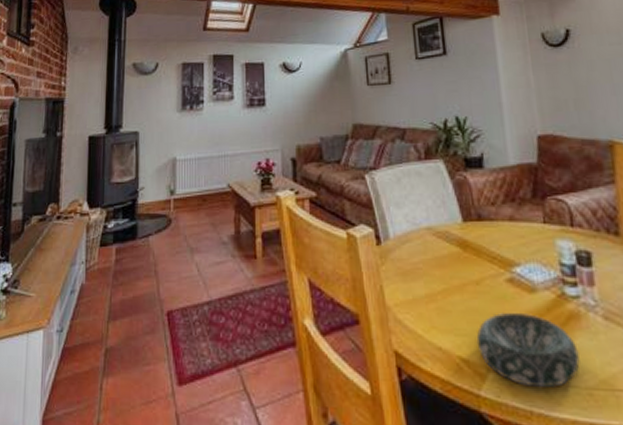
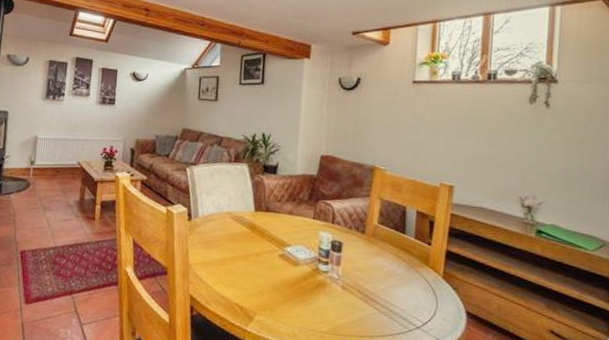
decorative bowl: present [476,312,580,389] -> none [250,276,320,330]

